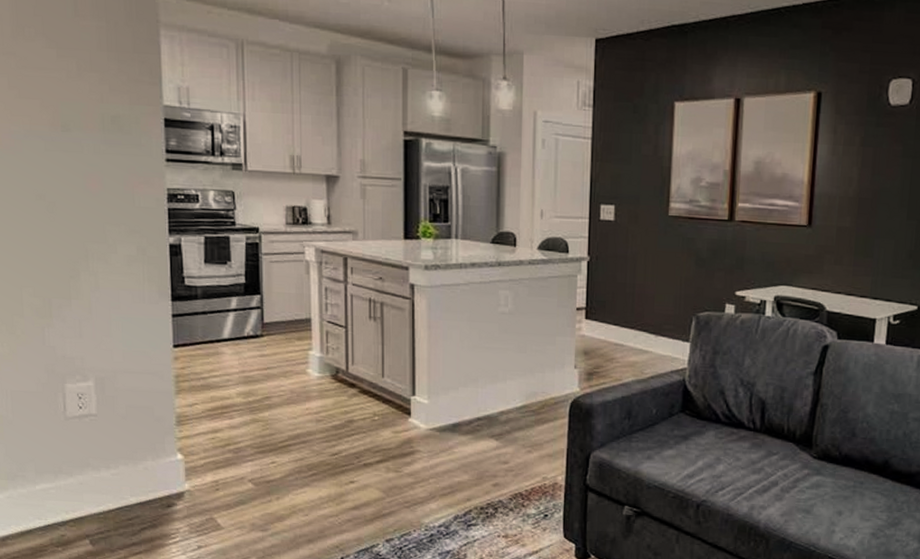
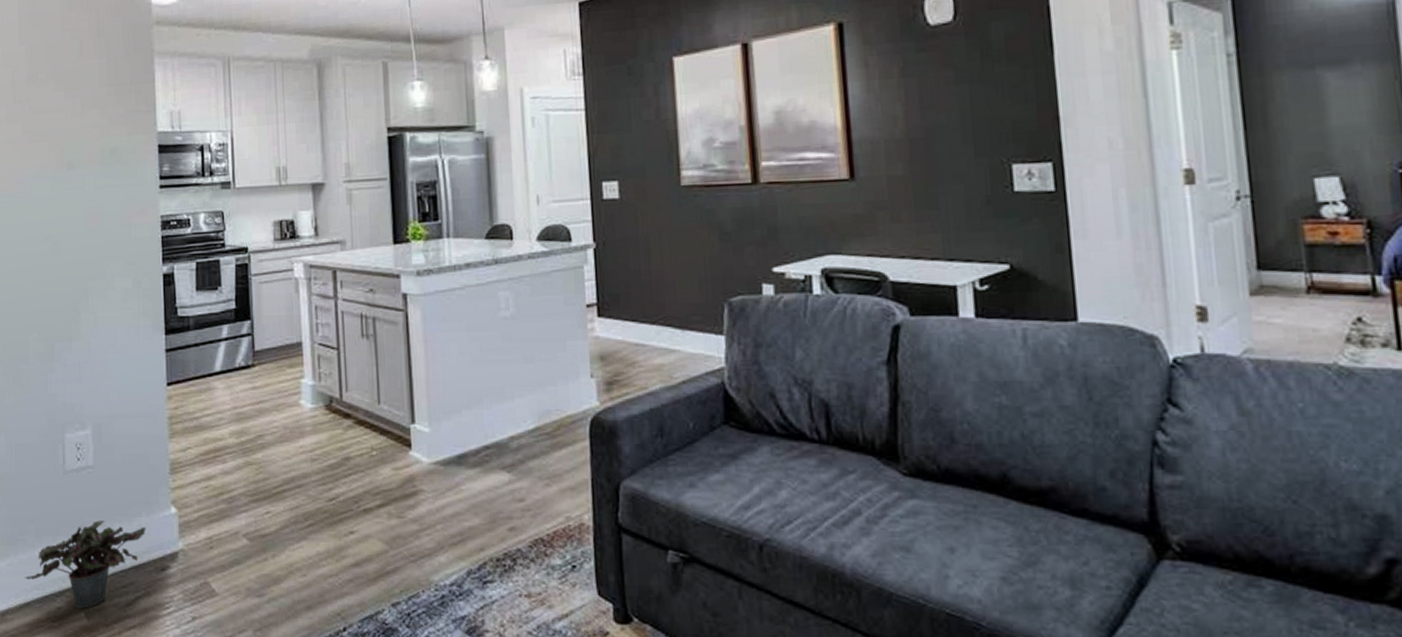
potted plant: none [25,462,152,537] -> present [24,520,146,609]

